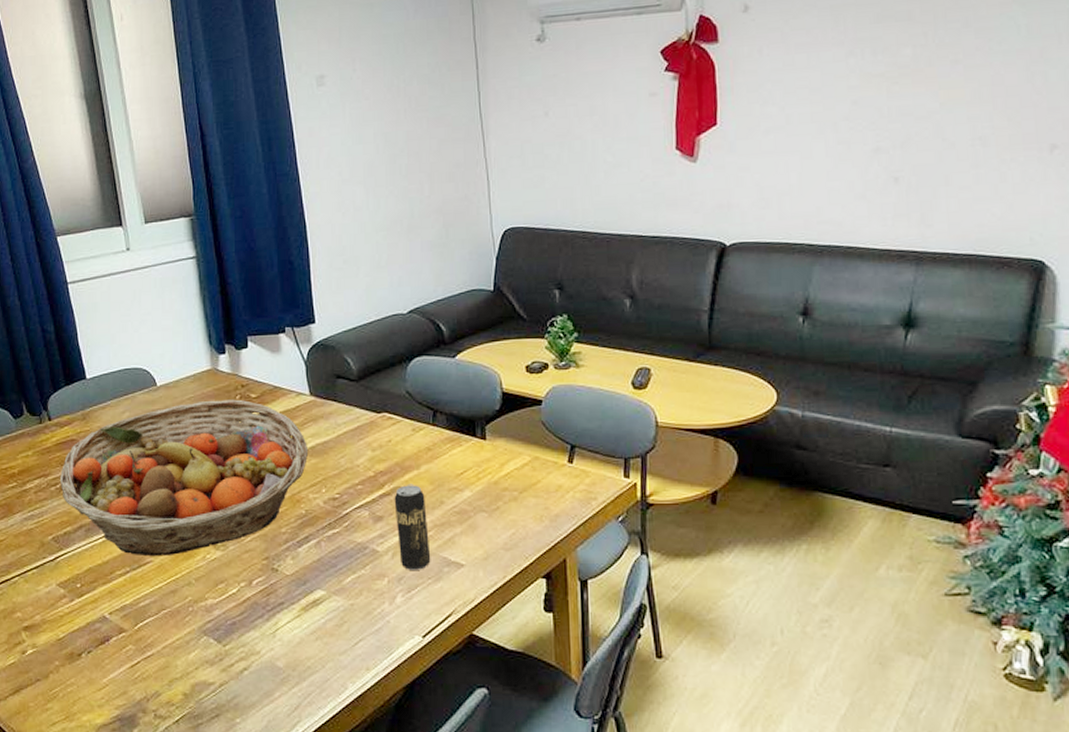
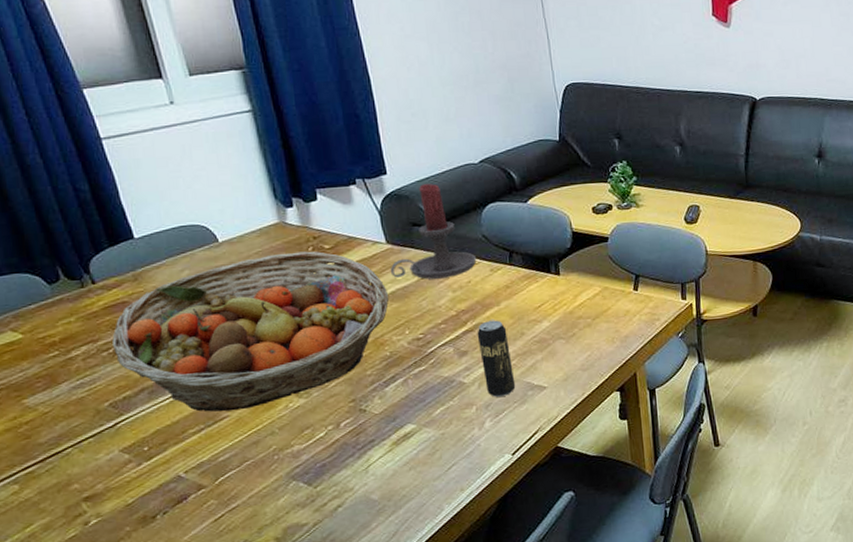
candle holder: none [311,334,399,436] -> present [390,184,477,280]

